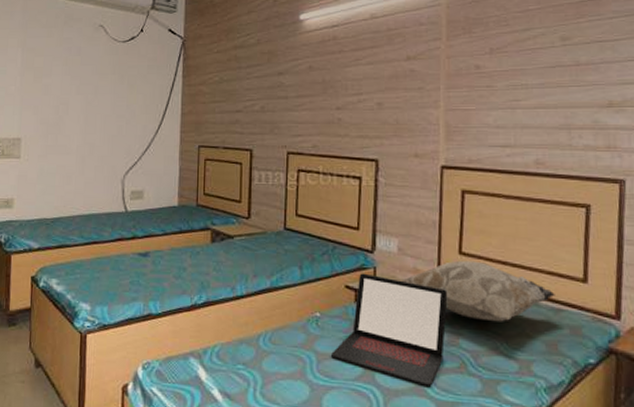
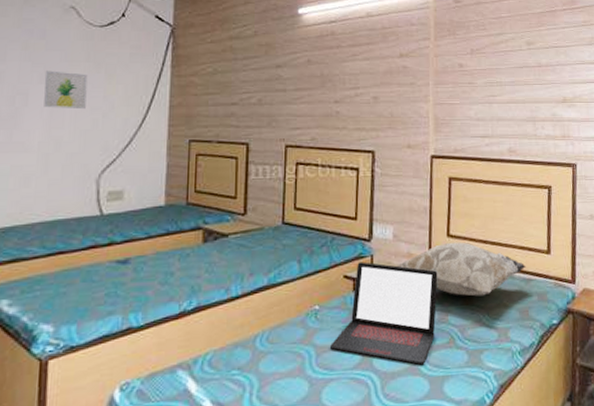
wall art: none [80,83,114,117] -> present [44,70,88,110]

